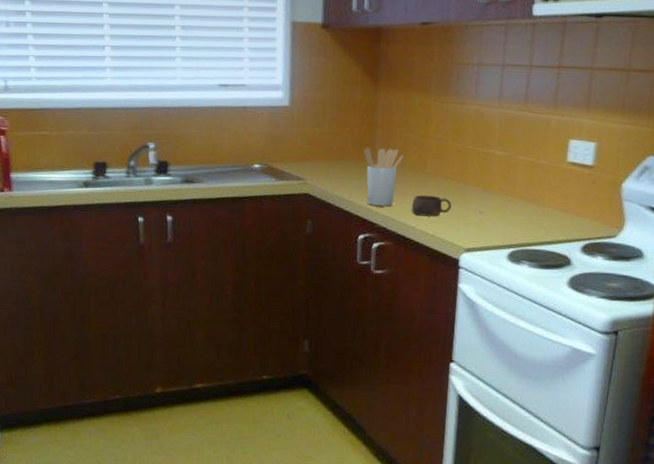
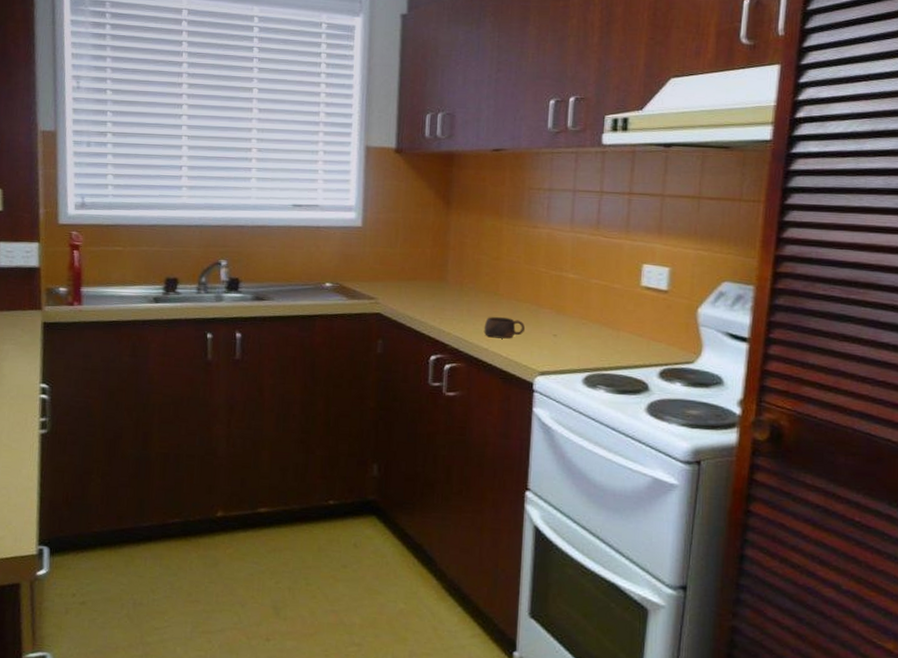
utensil holder: present [363,147,404,206] -> none [435,268,477,327]

